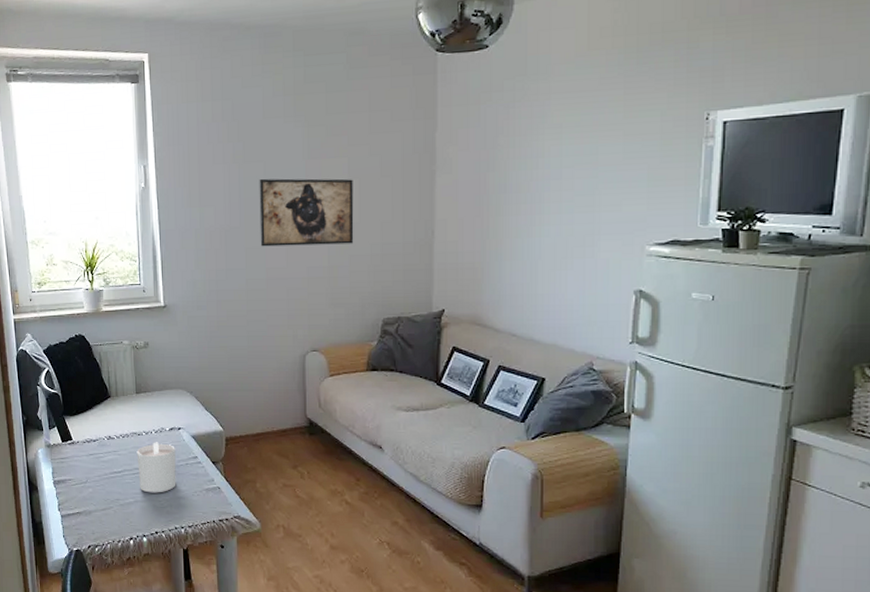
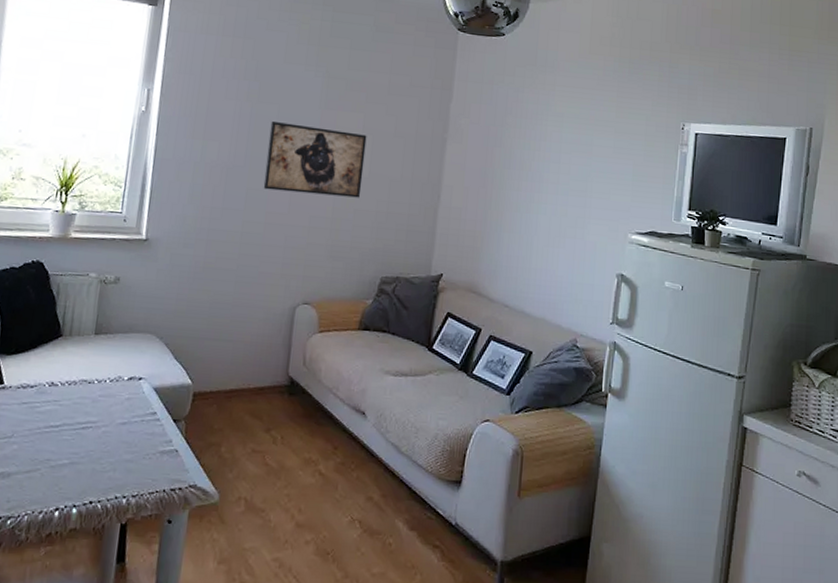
candle: present [136,442,176,493] -> none [79,392,132,454]

